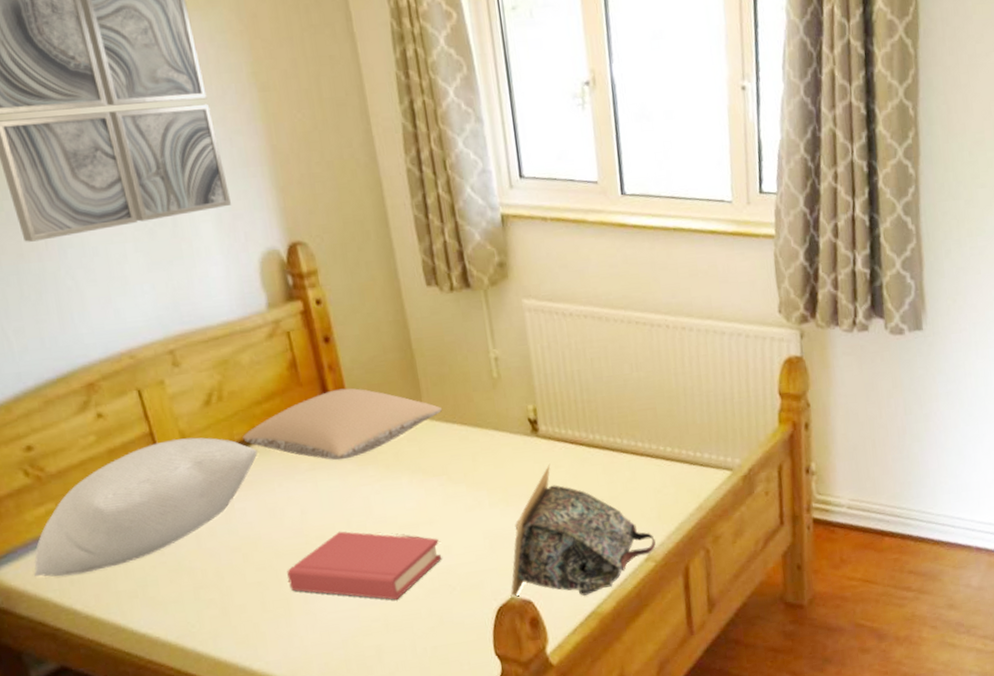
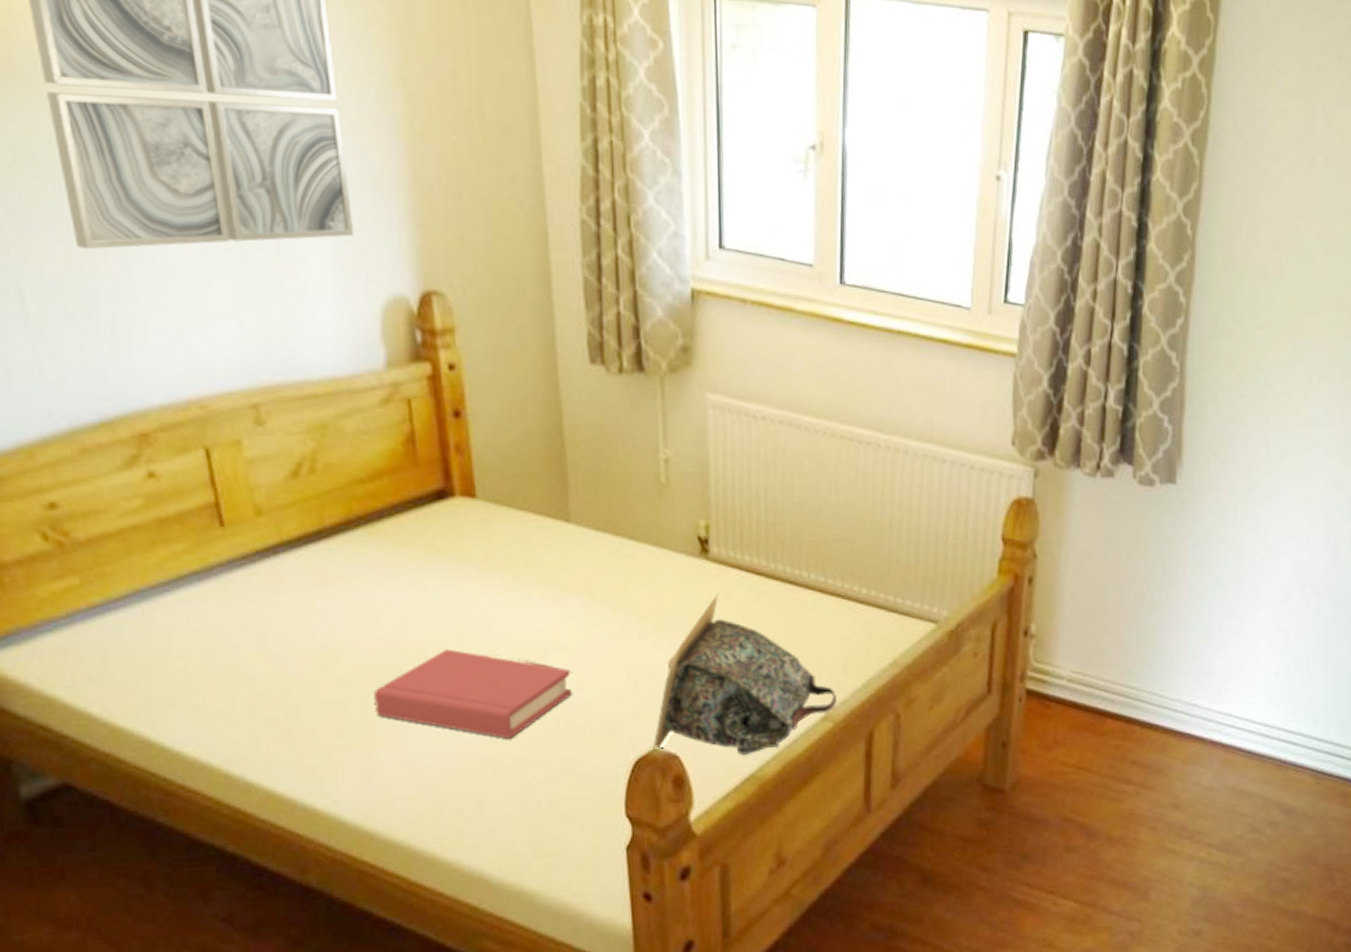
pillow: present [33,437,258,577] -> none [39,515,353,671]
pillow: present [243,388,443,461] -> none [336,475,594,562]

